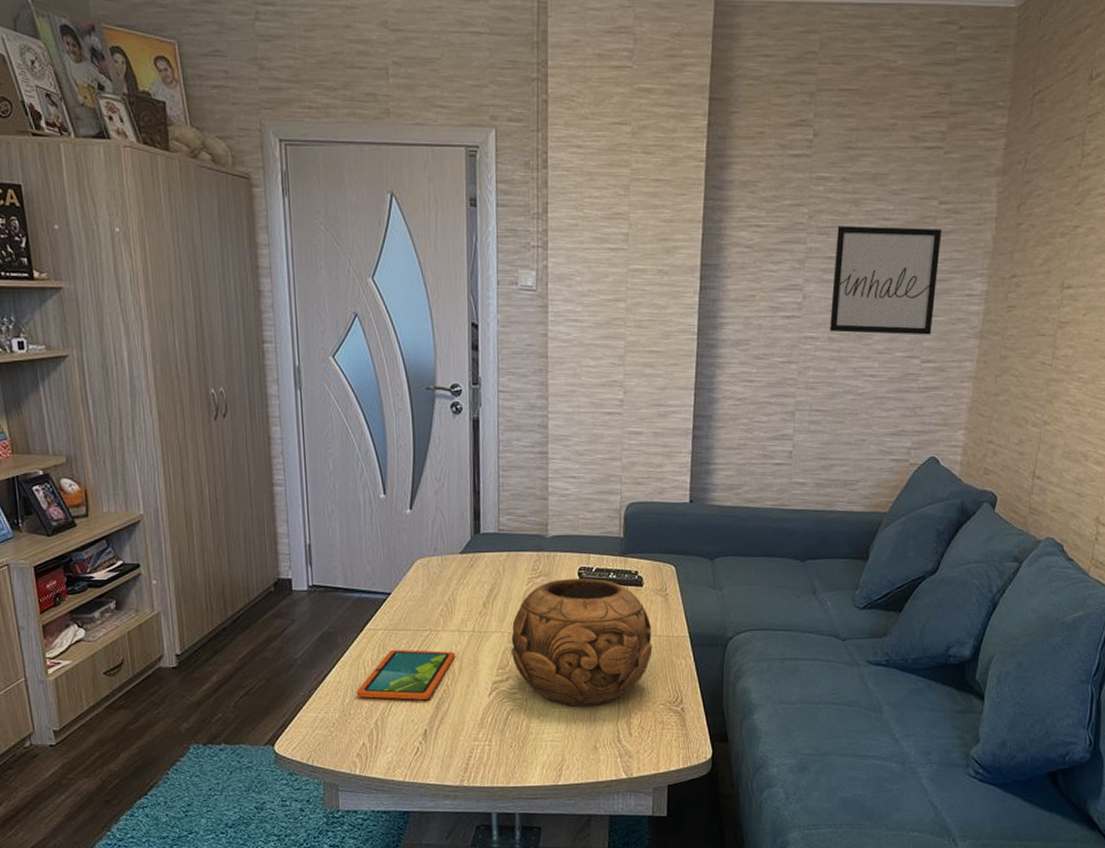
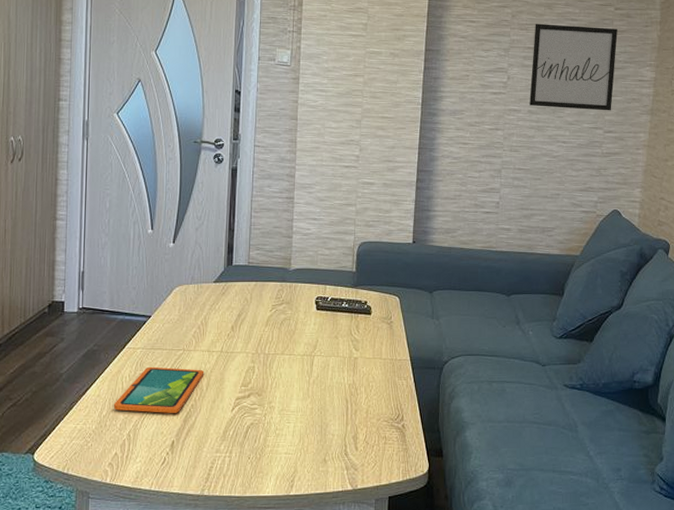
decorative bowl: present [511,578,653,706] -> none [253,306,378,422]

